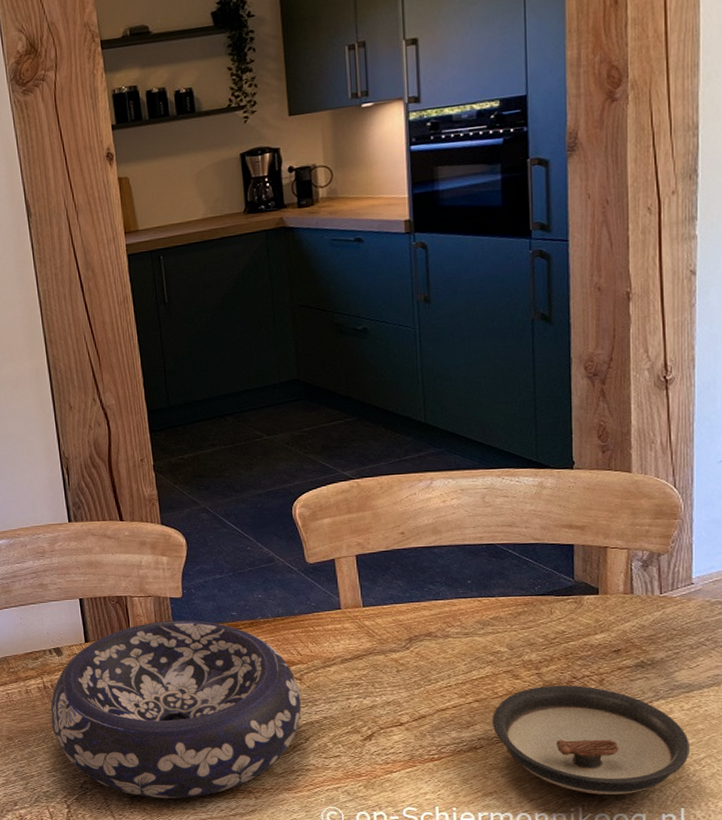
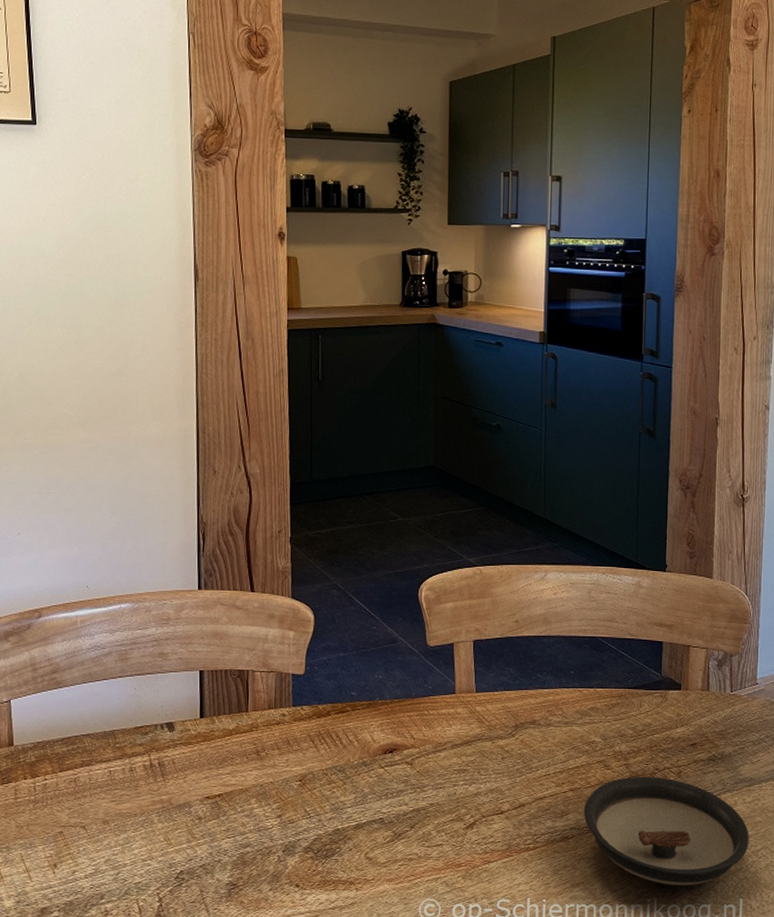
decorative bowl: present [50,620,302,798] -> none [153,698,410,890]

